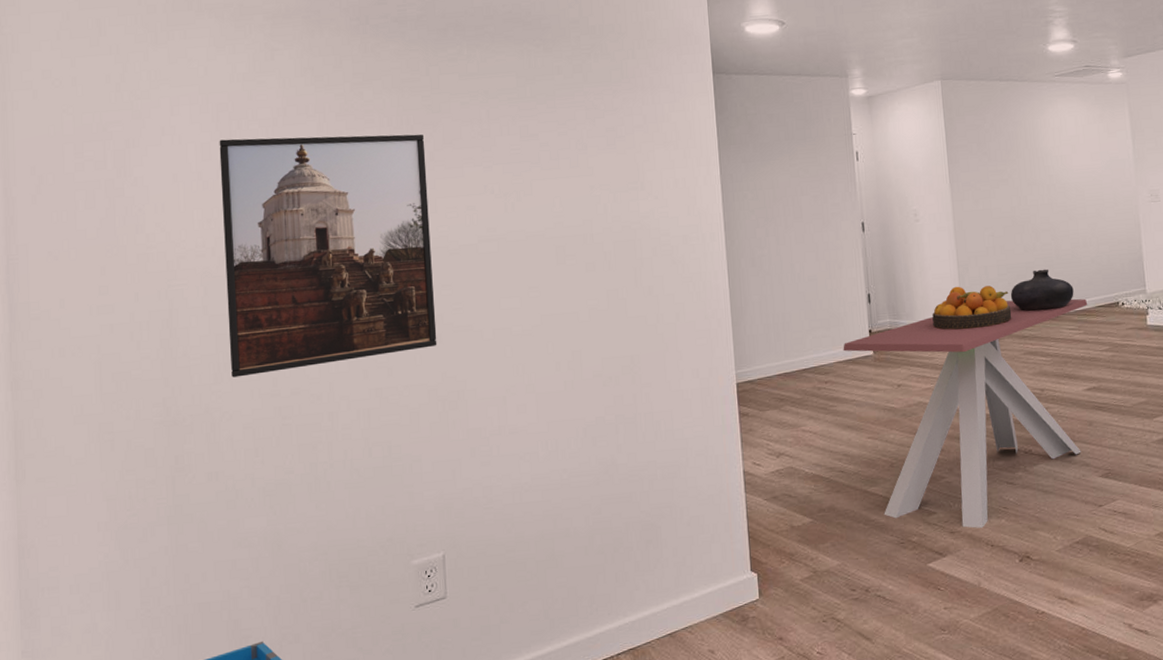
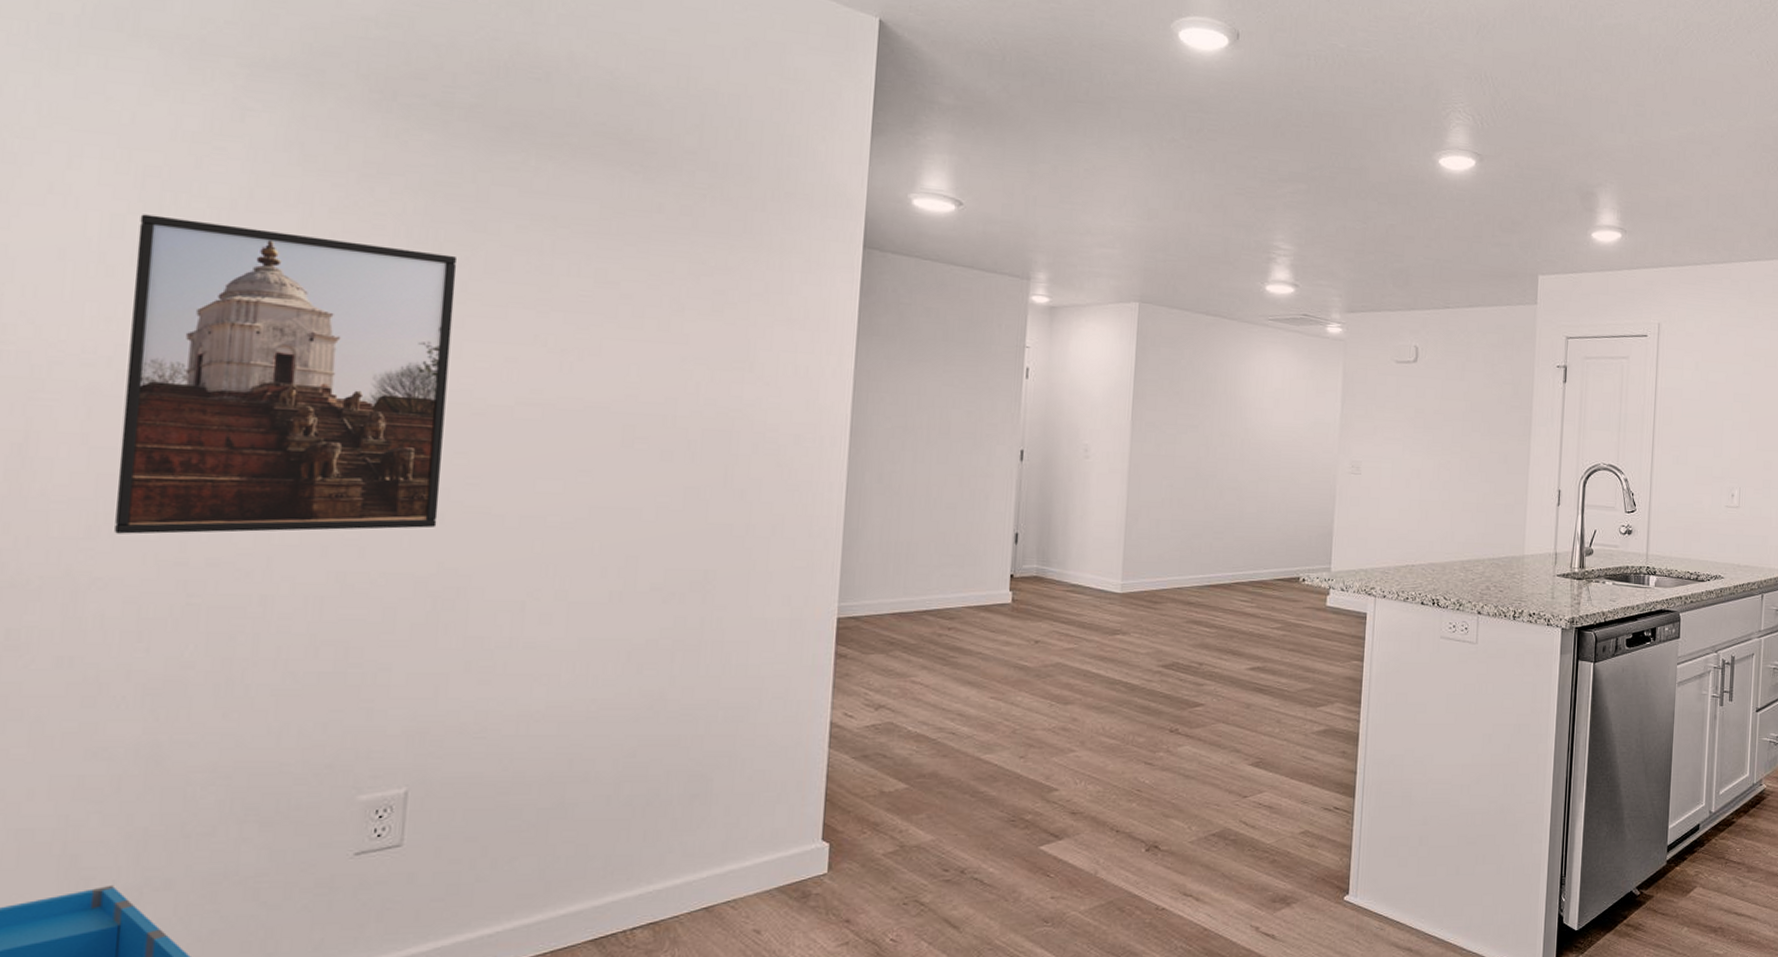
dining table: present [843,298,1088,528] -> none [976,561,1266,811]
fruit bowl: present [932,285,1012,330] -> none [1087,537,1180,587]
vase: present [1010,269,1074,311] -> none [1181,530,1253,577]

